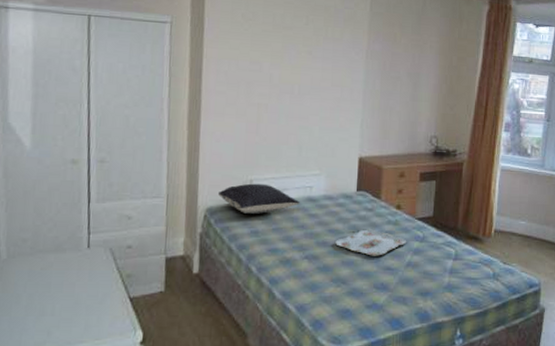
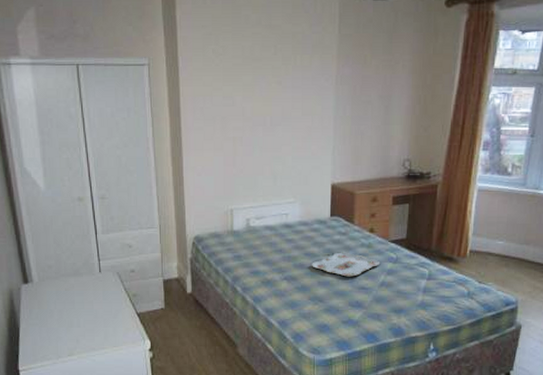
pillow: present [217,183,300,215] -> none [202,212,277,241]

